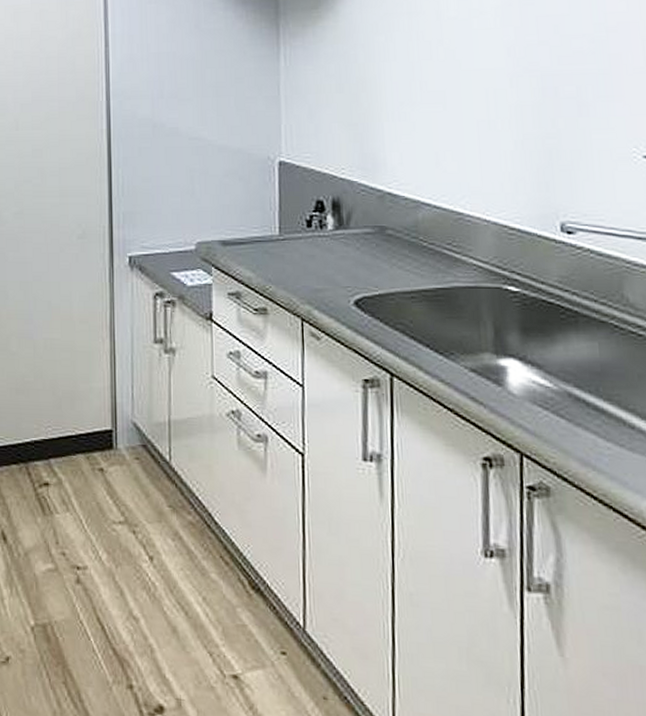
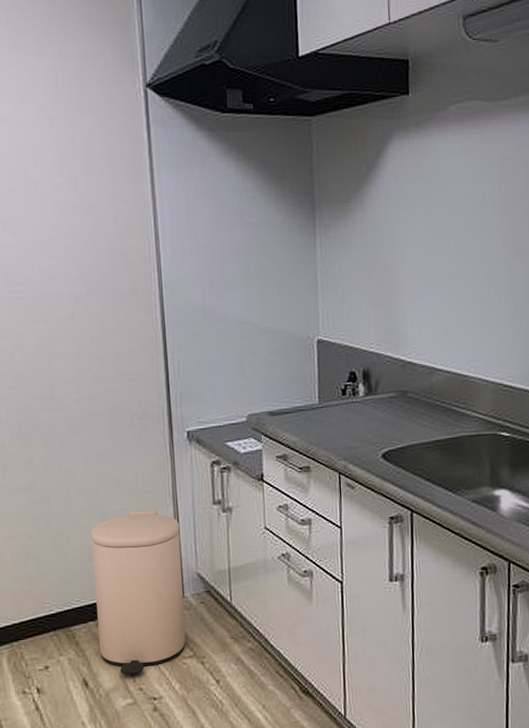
pedal bin: none [20,341,117,535] -> present [90,510,186,675]

